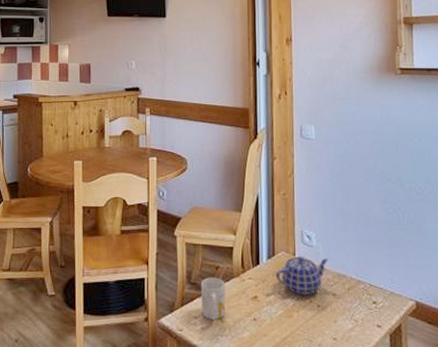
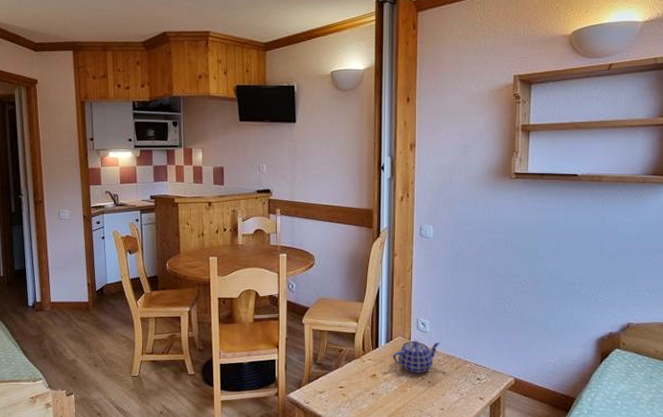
mug: present [200,277,226,321] -> none [325,359,347,395]

